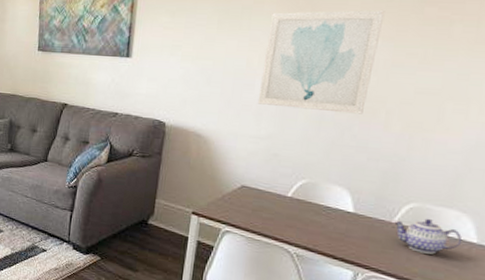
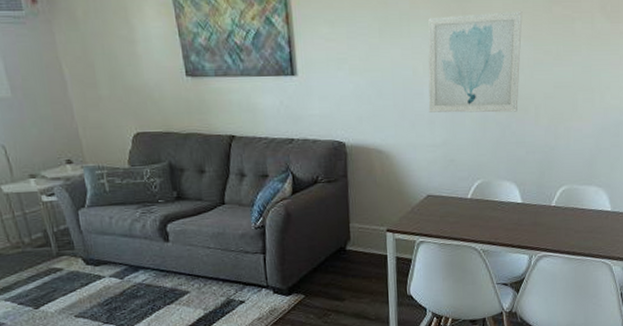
teapot: present [393,218,462,254] -> none [552,197,600,228]

